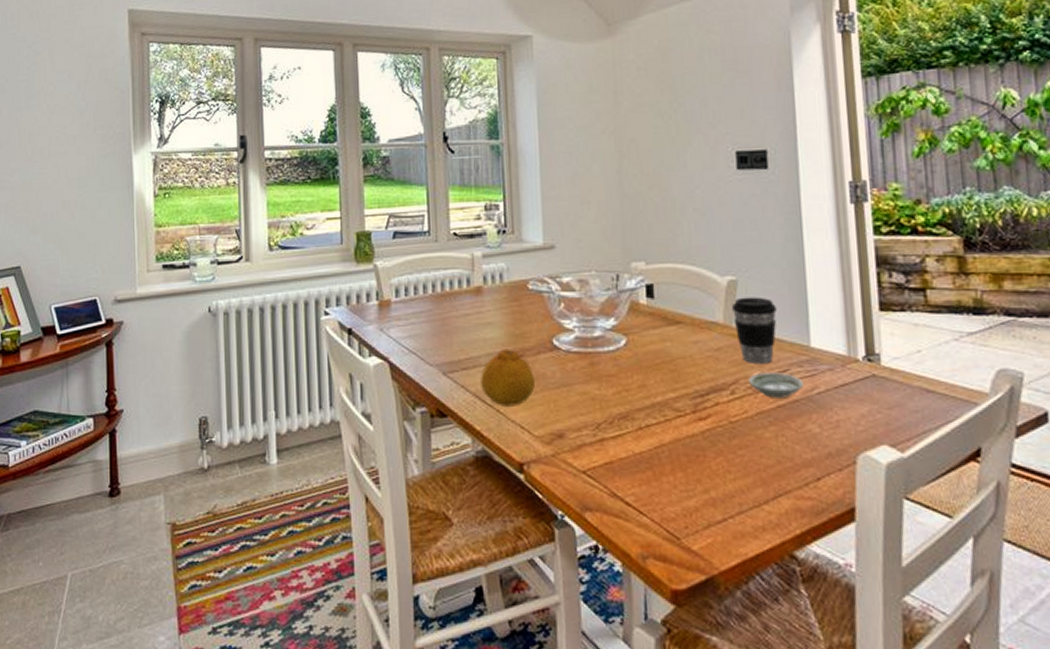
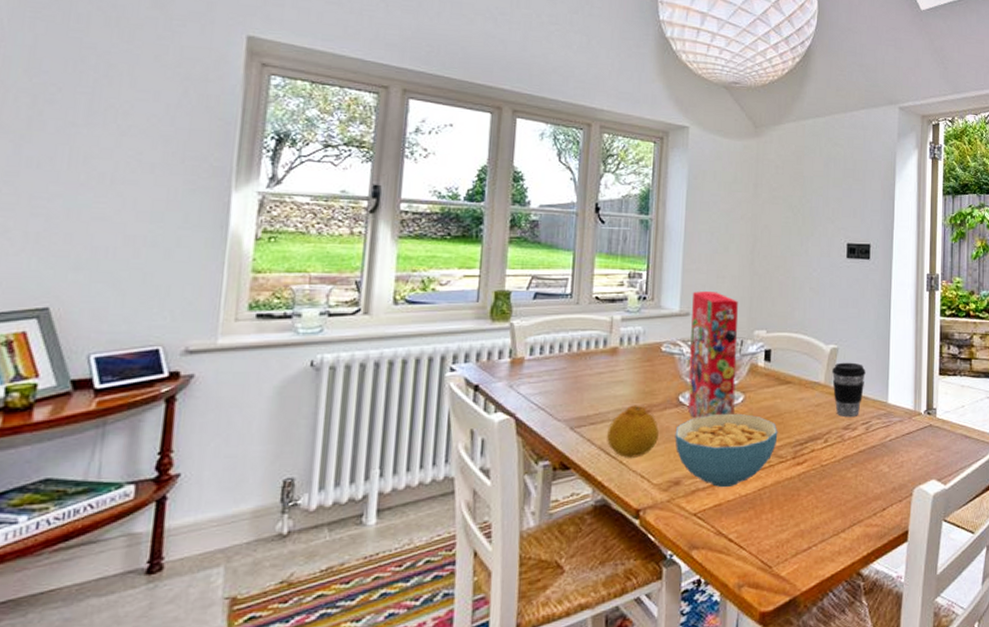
cereal bowl: none [552,358,672,444] -> present [675,413,778,488]
cereal box: none [556,220,617,365] -> present [687,291,738,419]
saucer: present [748,373,803,398] -> none [839,424,880,445]

